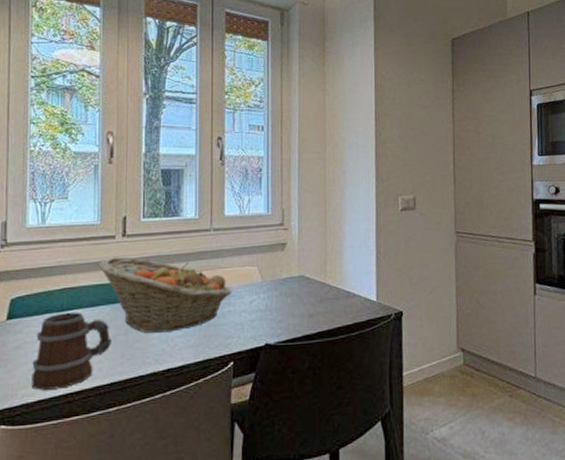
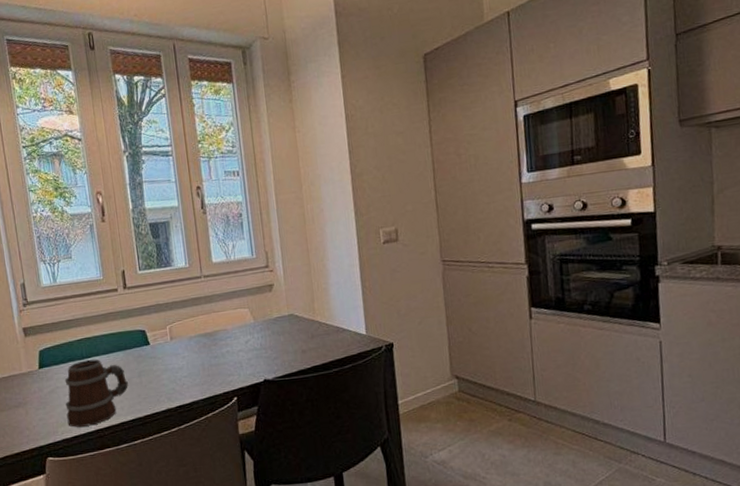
fruit basket: present [97,257,231,333] -> none [106,307,227,375]

